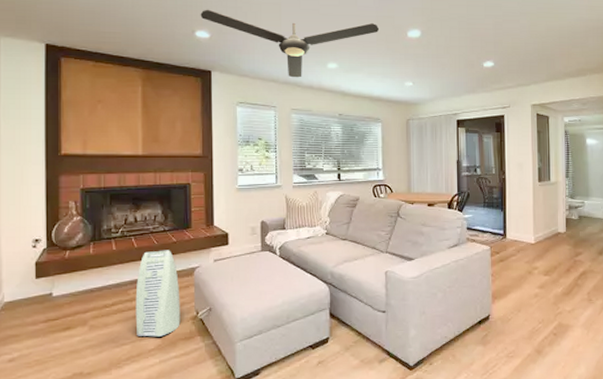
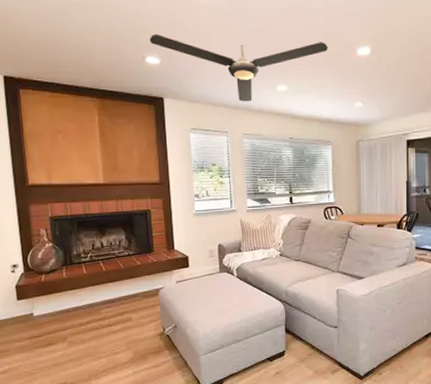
air purifier: present [135,250,181,337] -> none [107,272,150,351]

